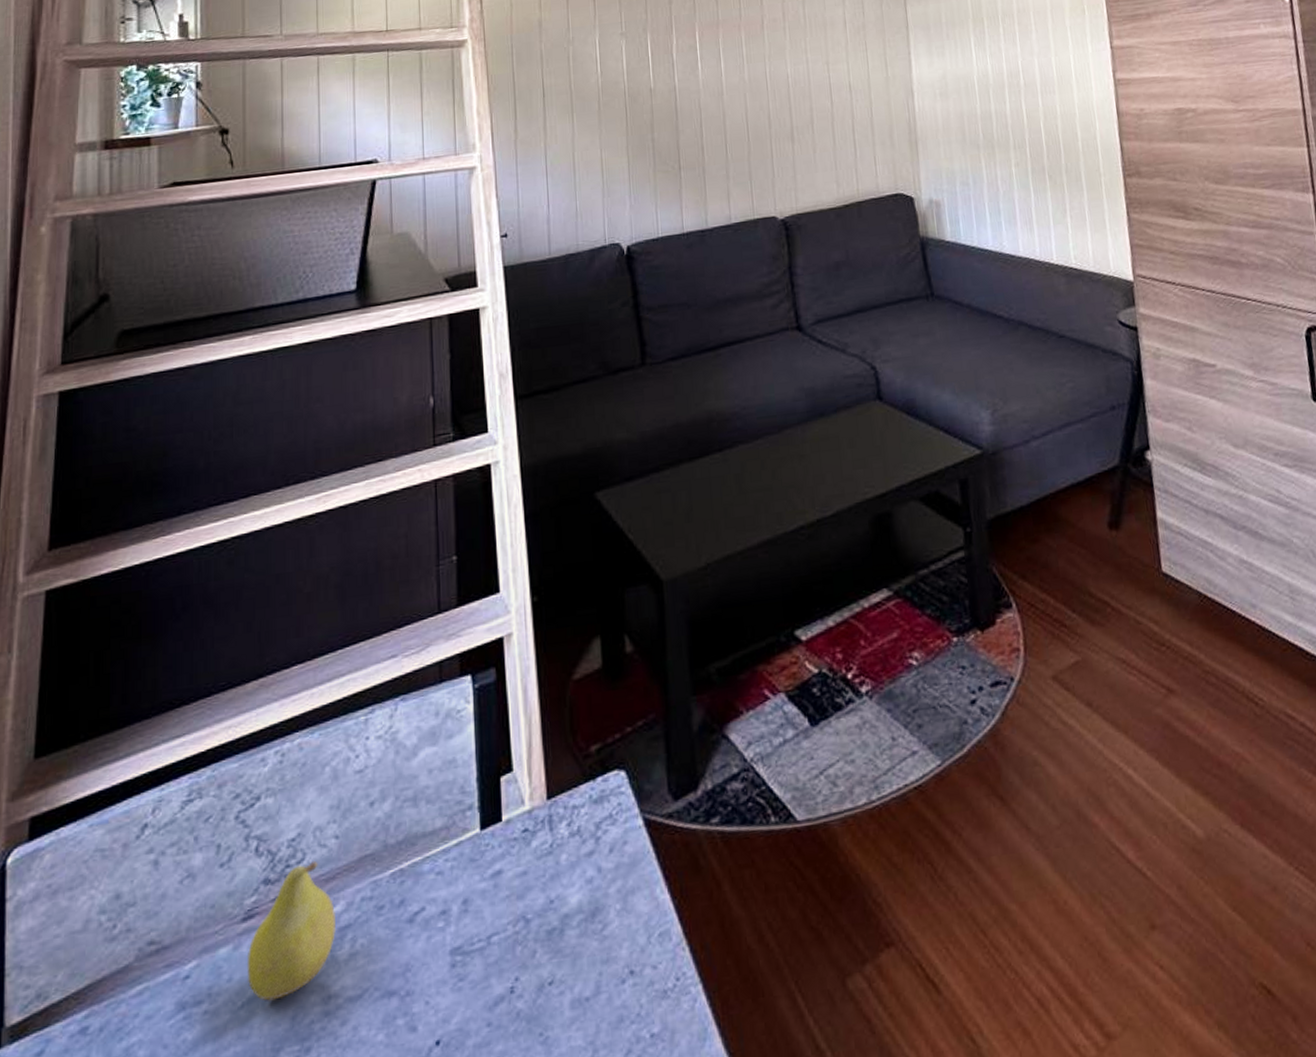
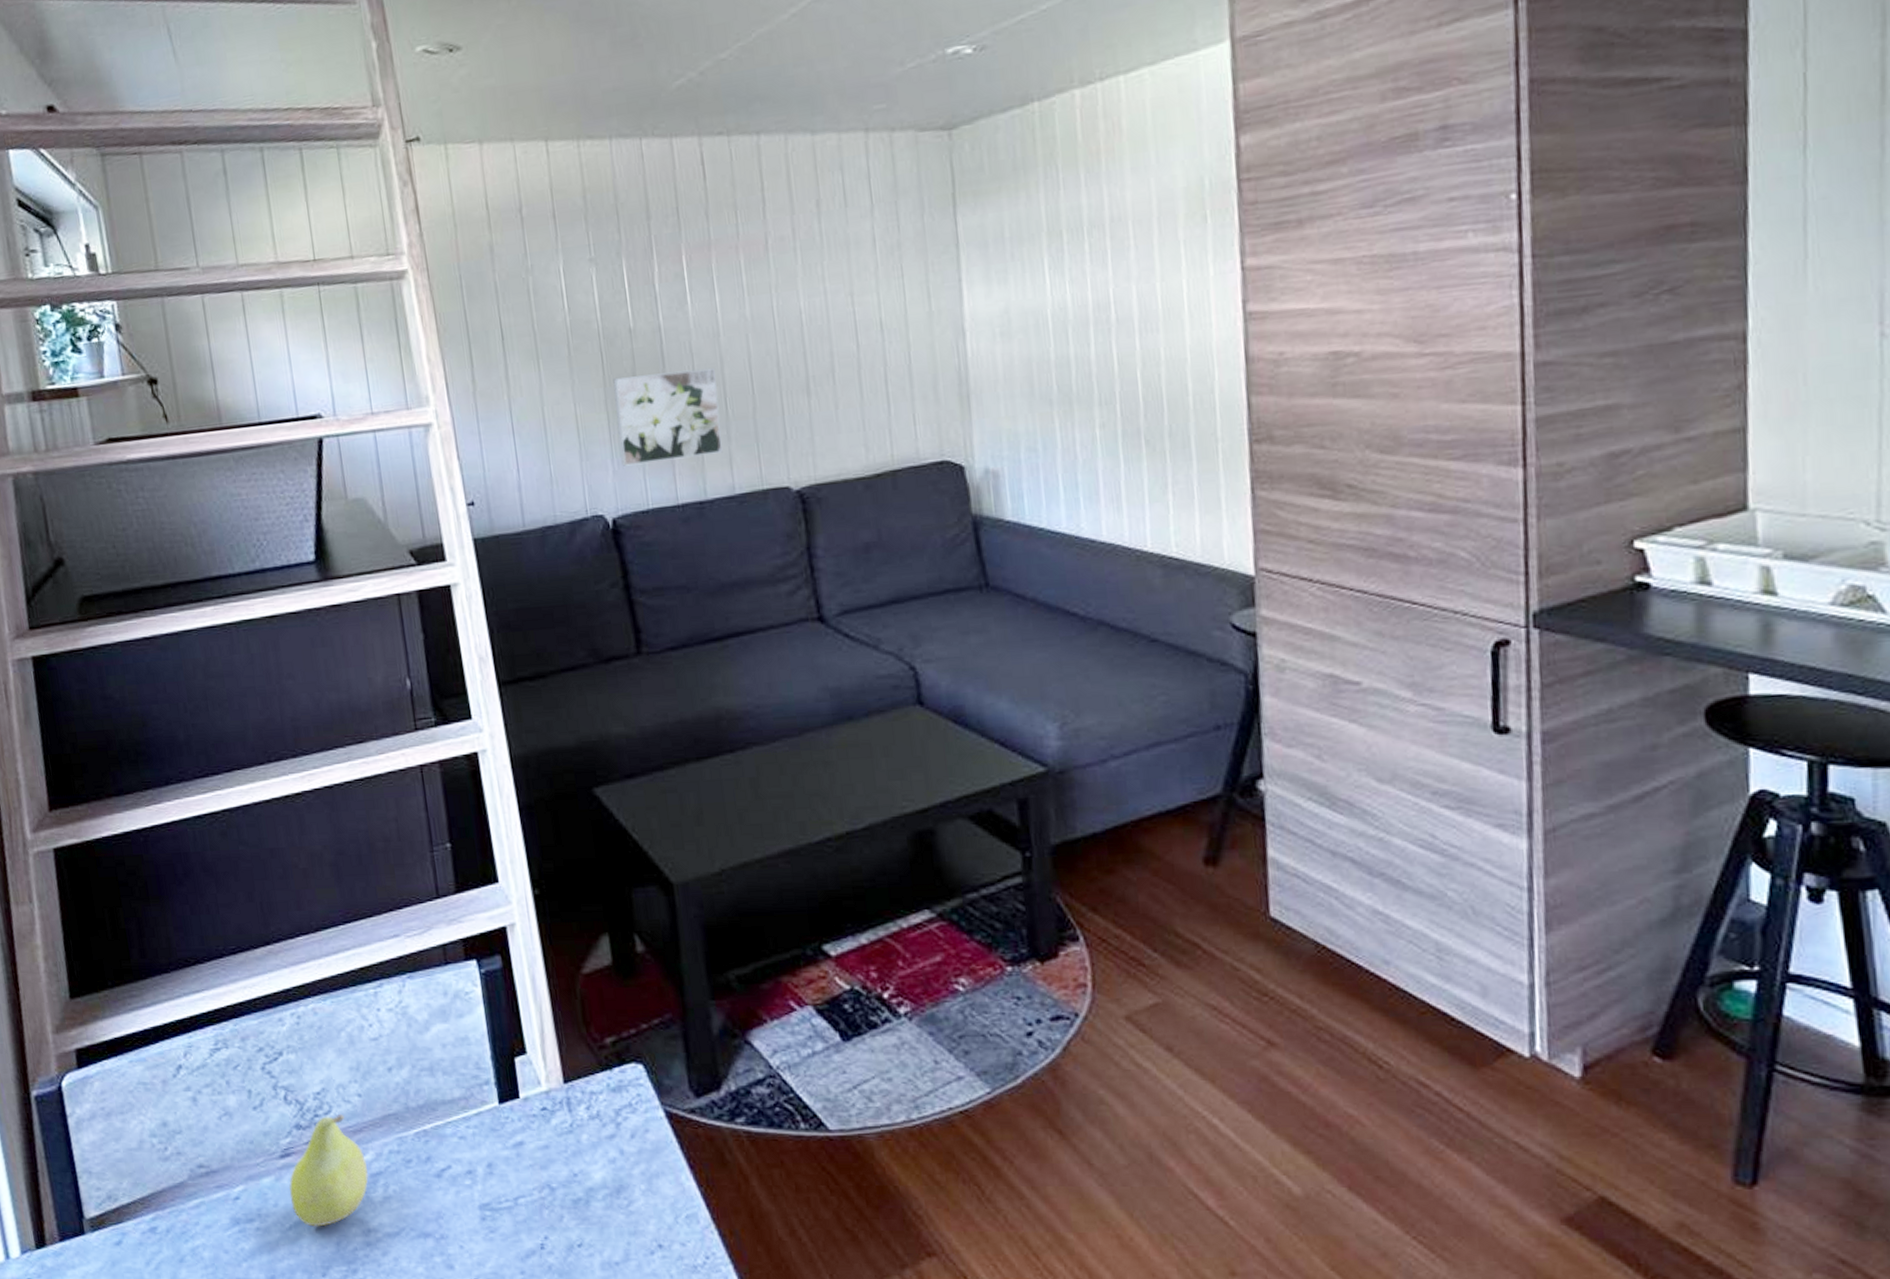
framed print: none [634,119,722,202] -> present [613,367,723,466]

